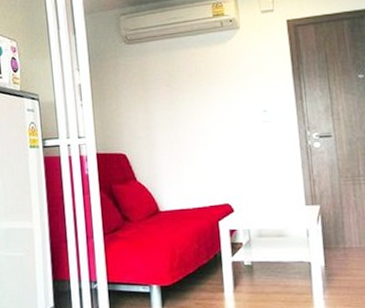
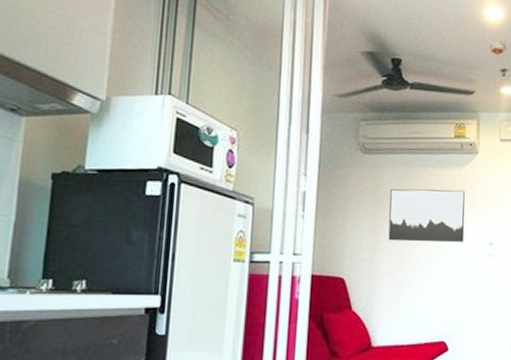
wall art: none [156,64,236,118] -> present [388,188,465,243]

